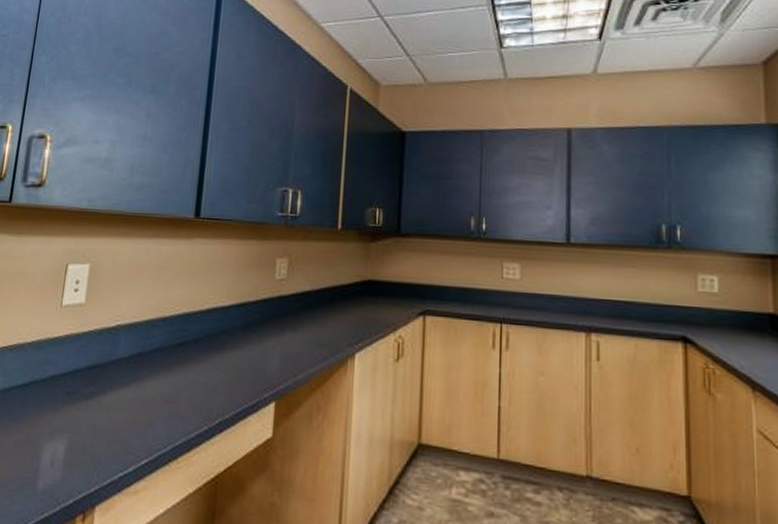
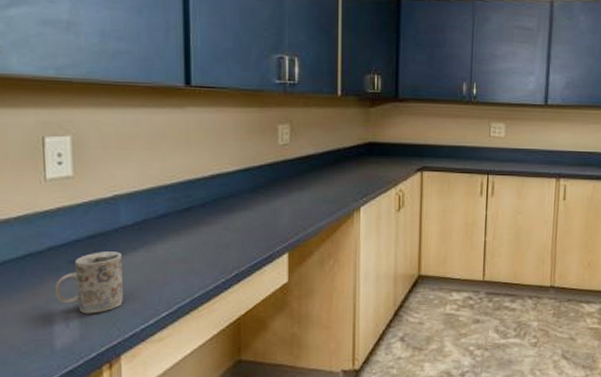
mug: none [47,384,114,454] -> present [54,251,123,314]

